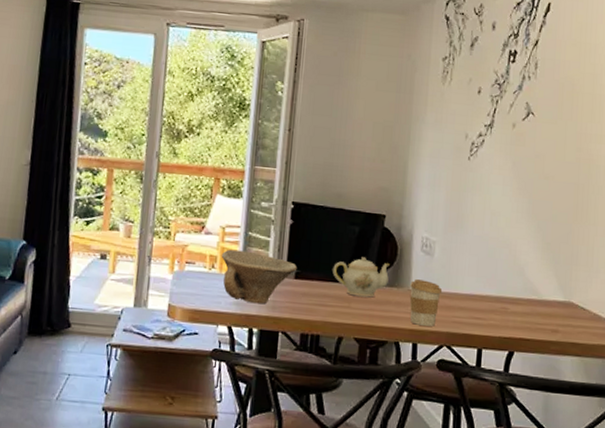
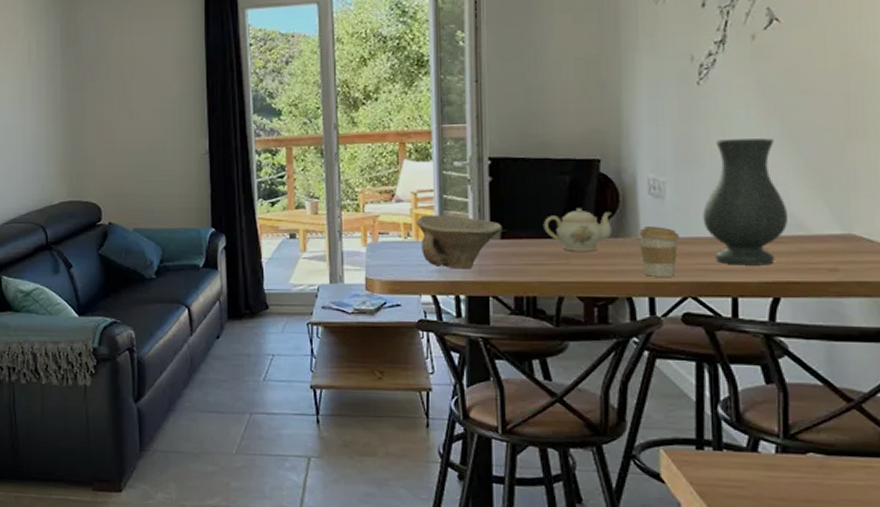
vase: none [461,209,527,323] -> present [703,138,789,265]

